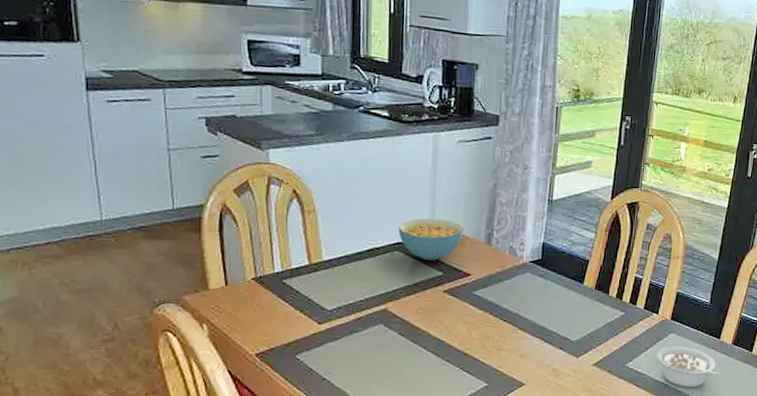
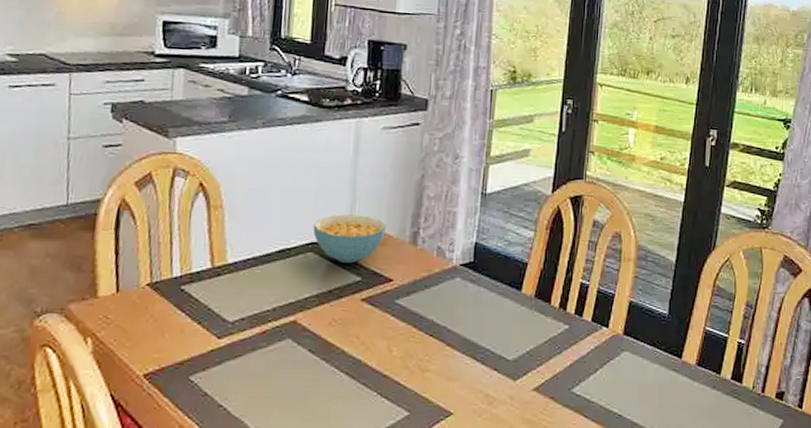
legume: present [656,346,720,387] -> none [608,367,683,419]

